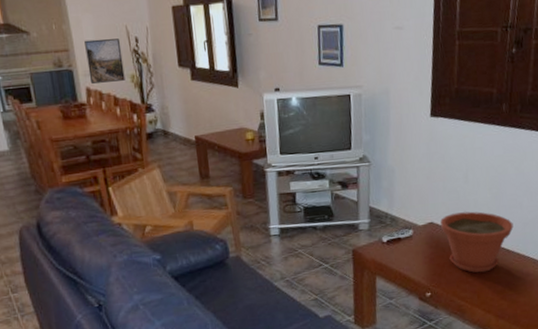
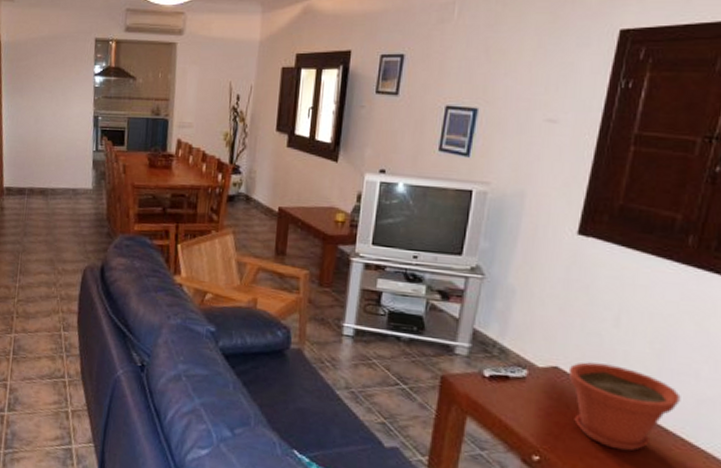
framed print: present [84,38,125,84] -> none [183,92,222,137]

